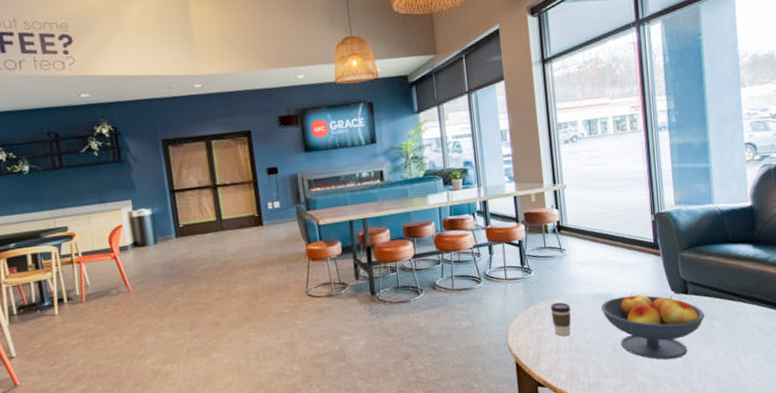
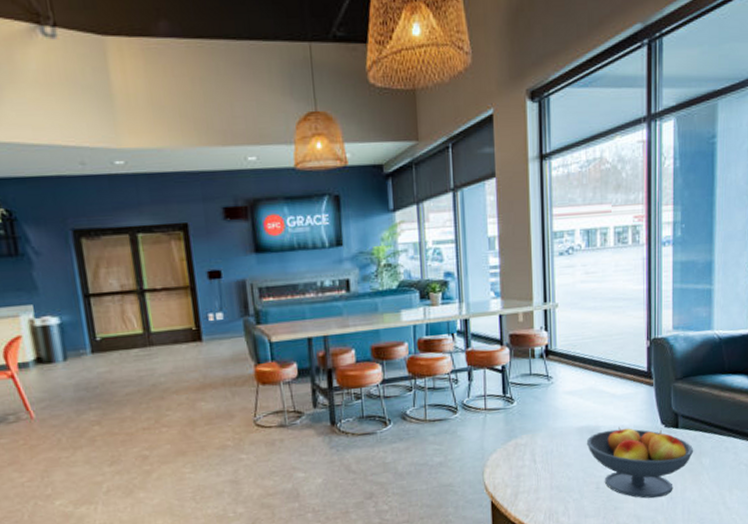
coffee cup: present [550,302,571,336] -> none [532,435,554,473]

